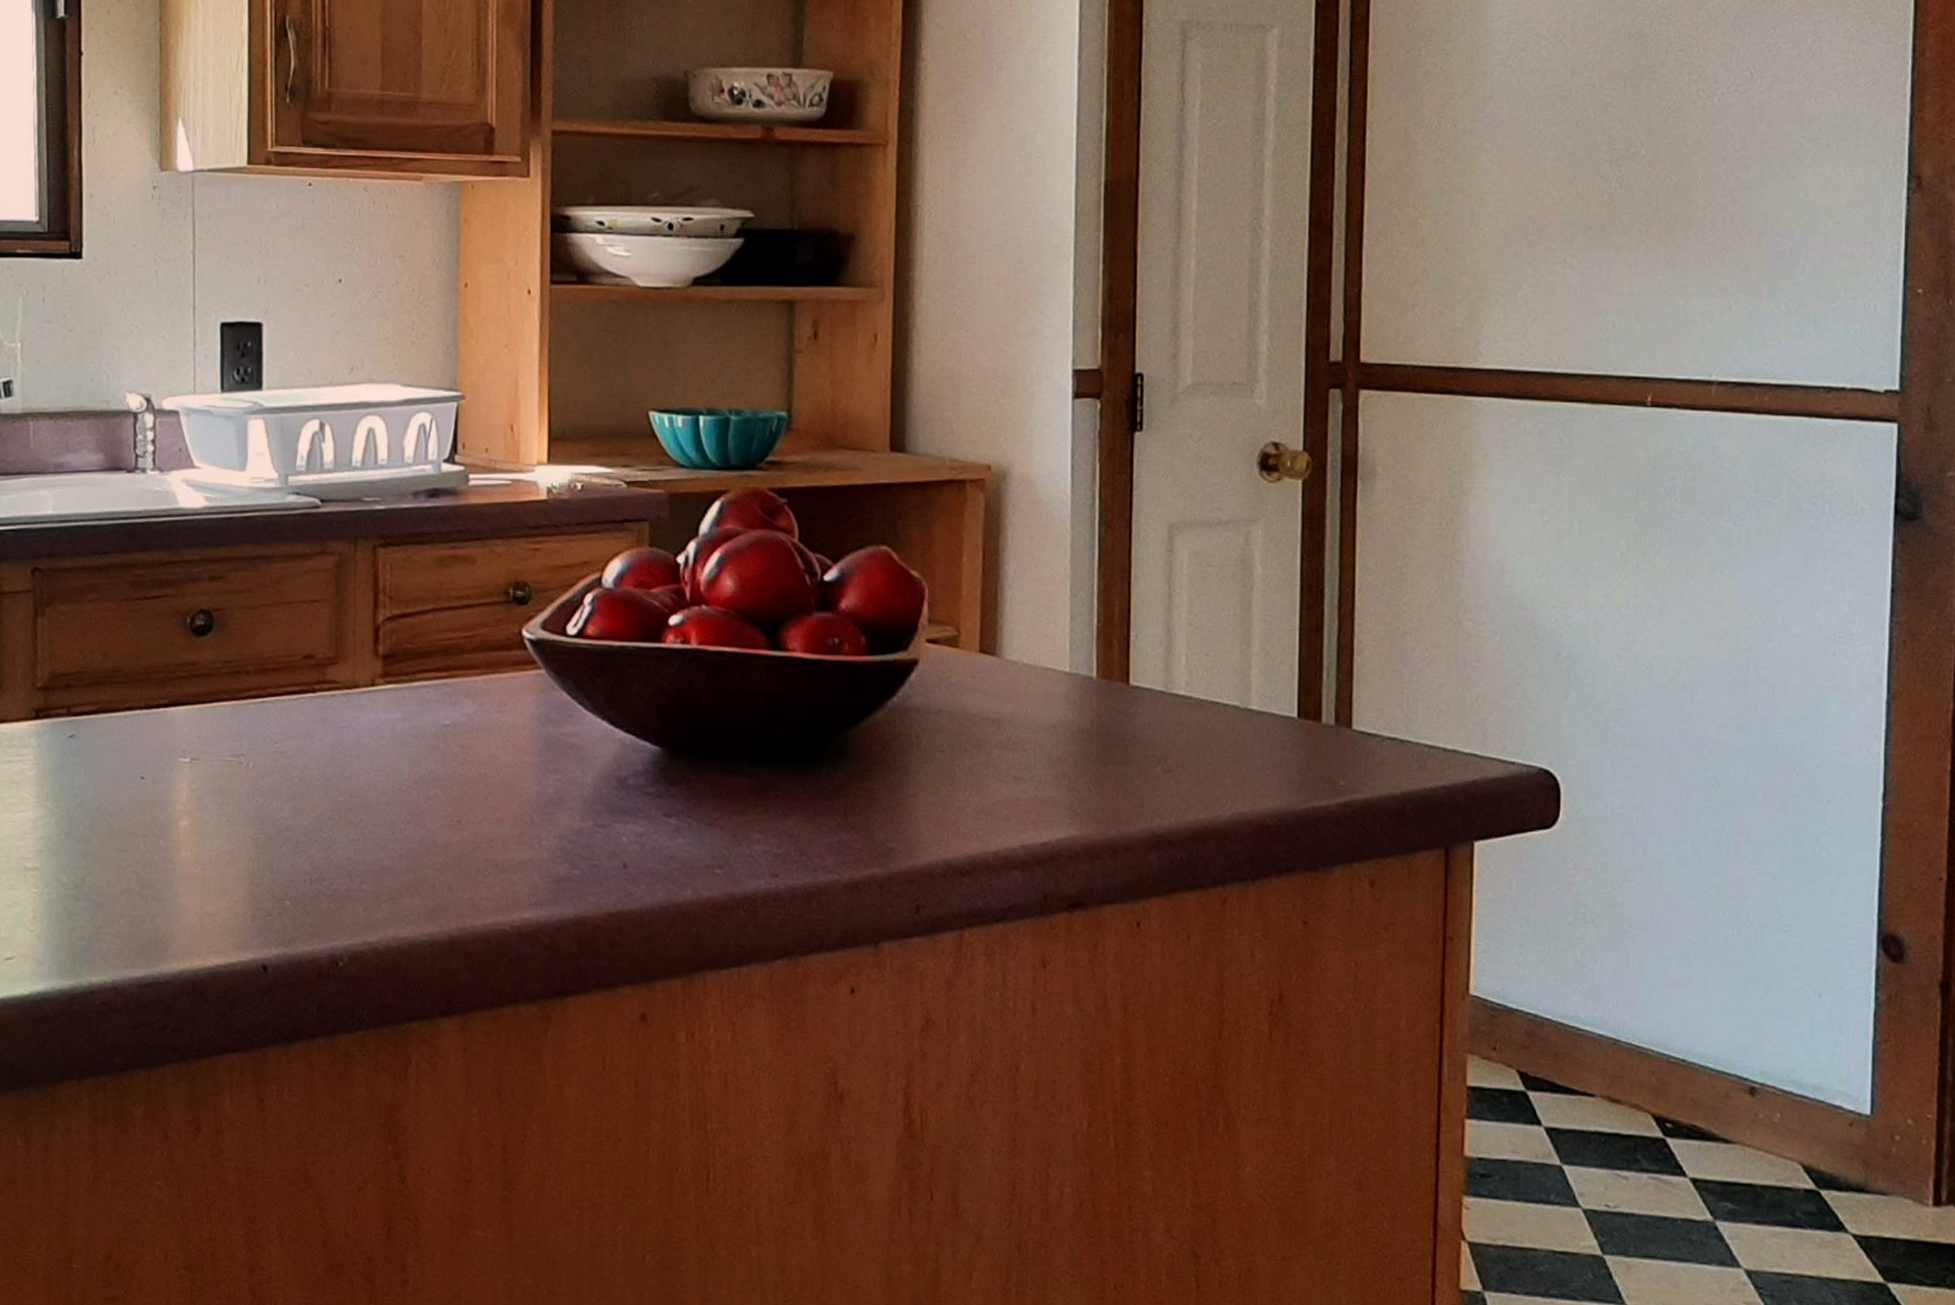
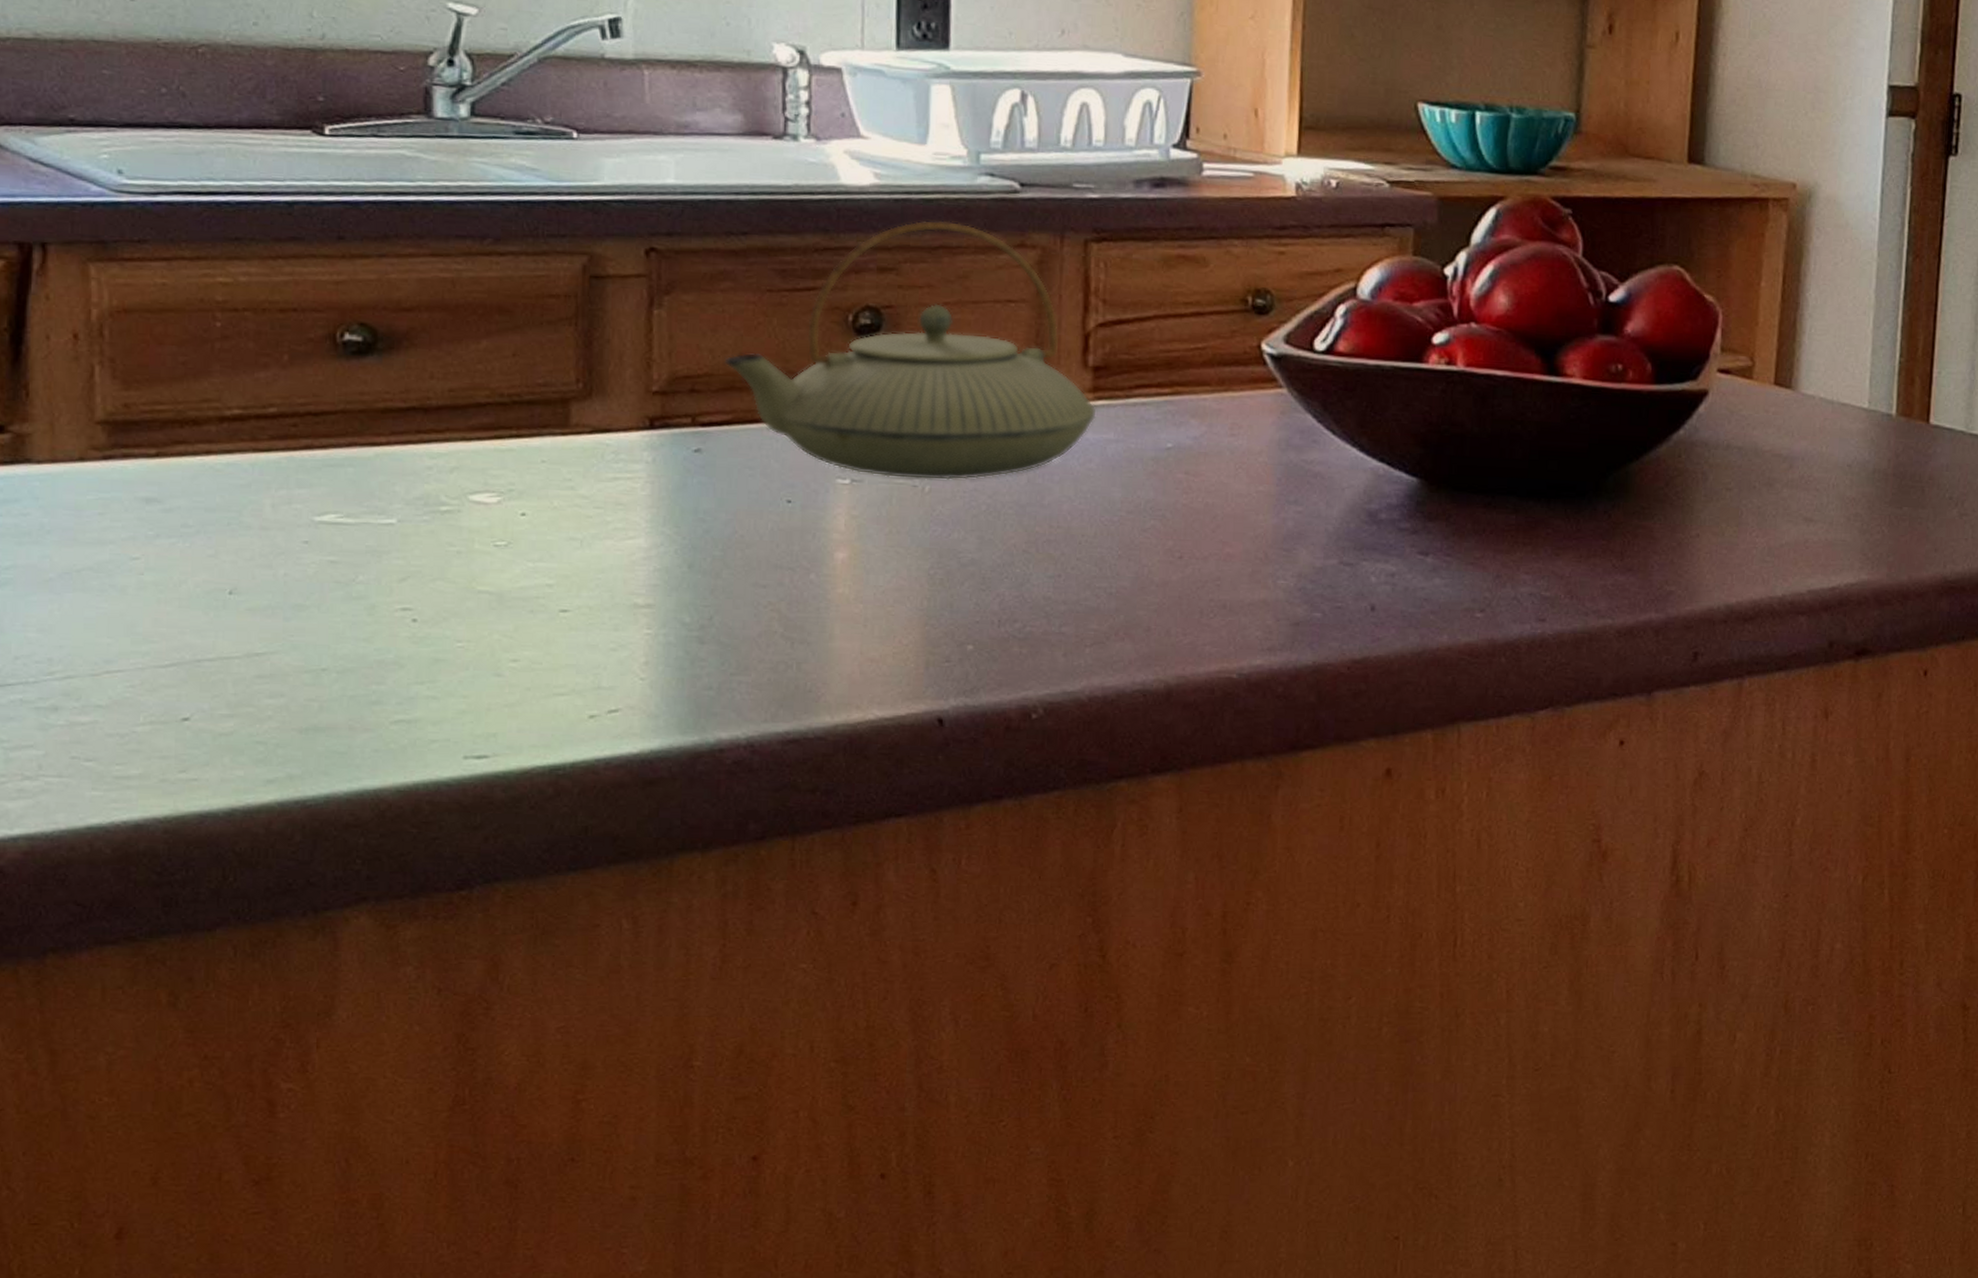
teapot: none [91,534,386,758] -> present [724,220,1097,481]

